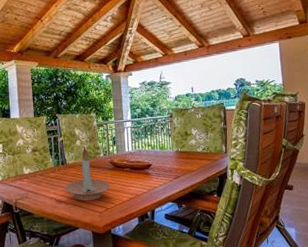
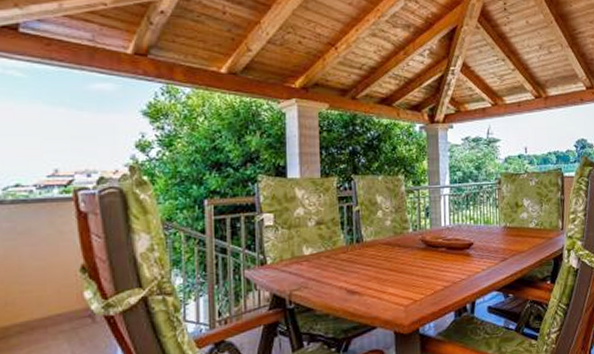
candle holder: present [64,146,110,201] -> none [359,218,420,291]

